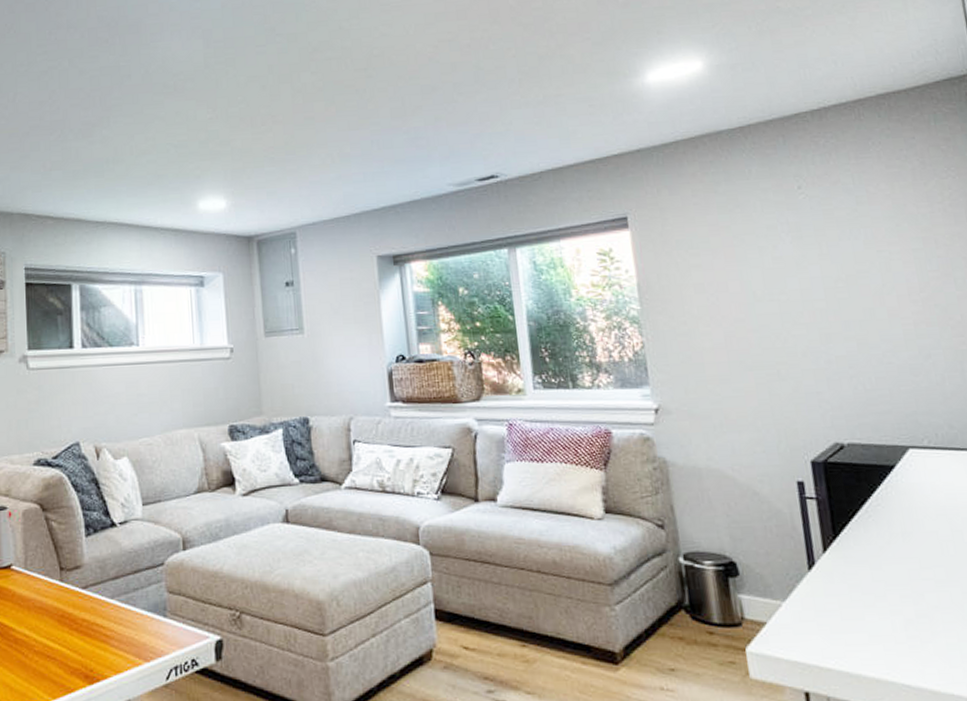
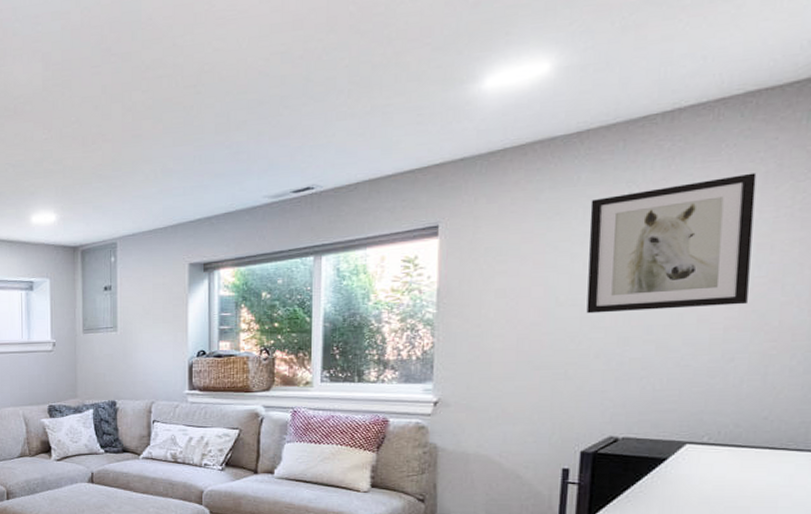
wall art: none [765,169,929,309] -> present [586,172,757,314]

